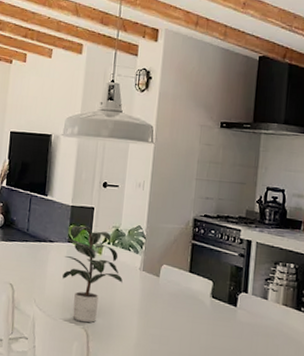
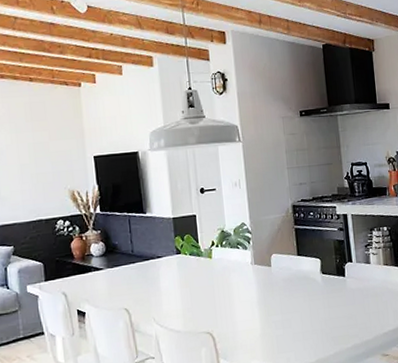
potted plant: present [62,225,123,323] -> none [174,234,237,328]

